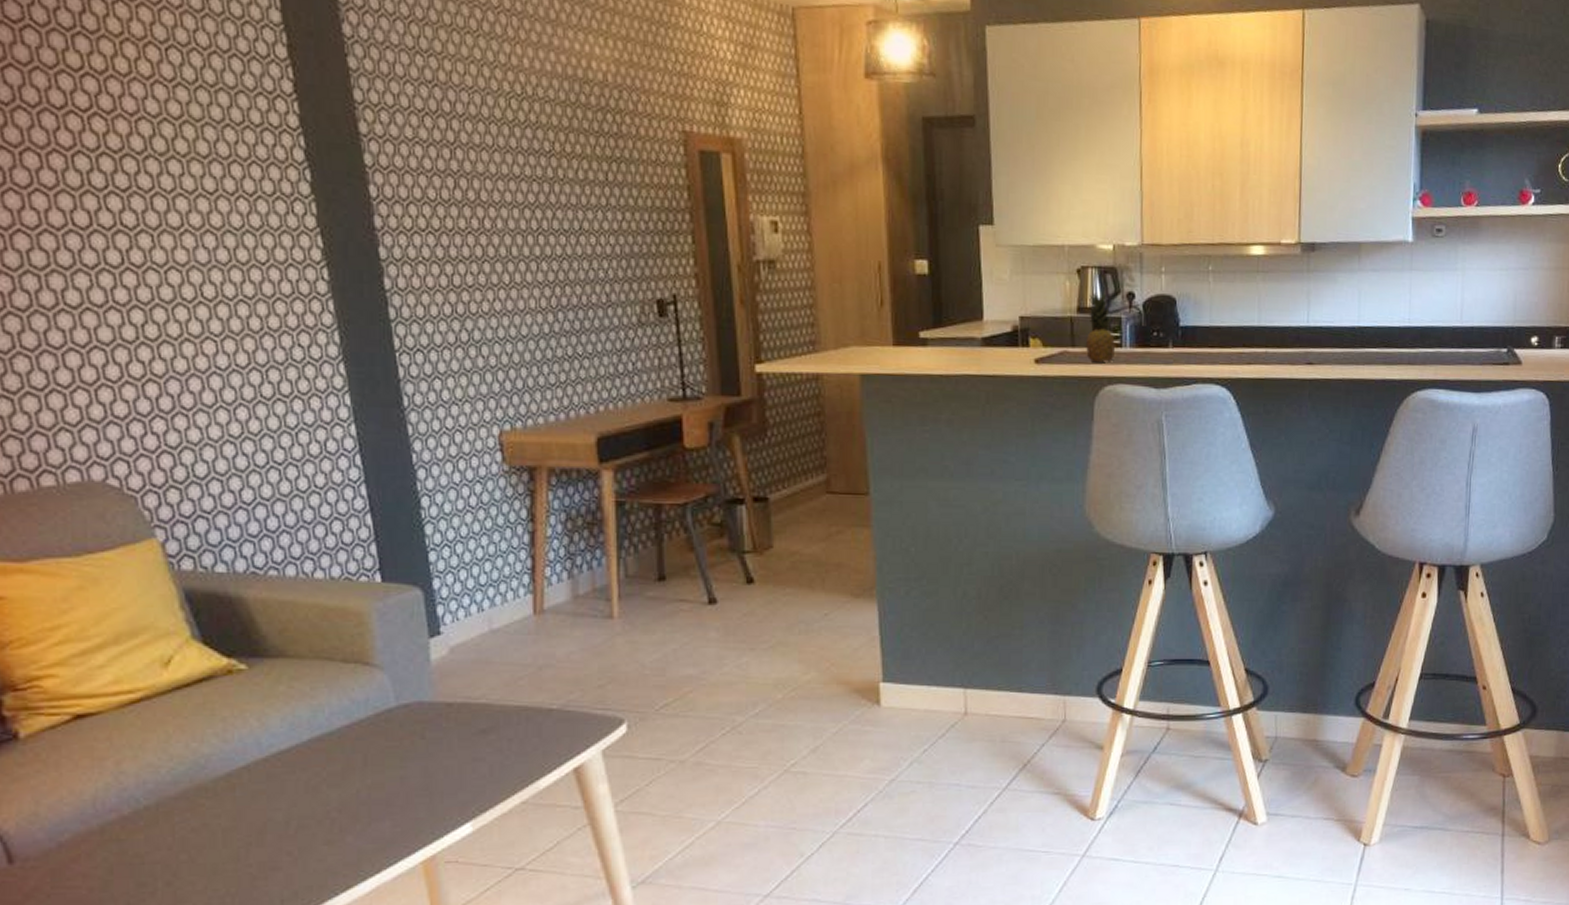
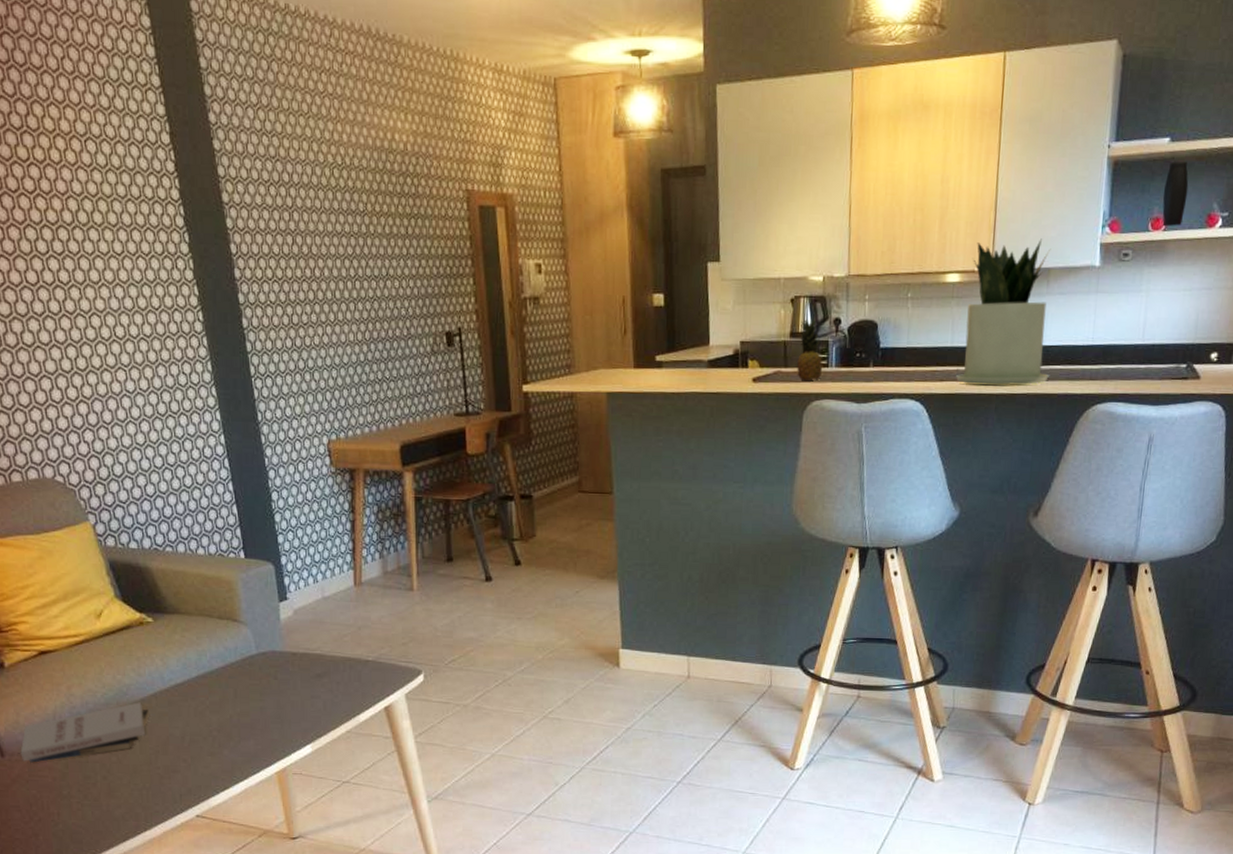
books: none [39,778,240,870] -> present [20,702,150,763]
planter: none [1264,210,1366,370] -> present [955,238,1051,386]
vase: none [1473,133,1499,203] -> present [1162,160,1189,227]

